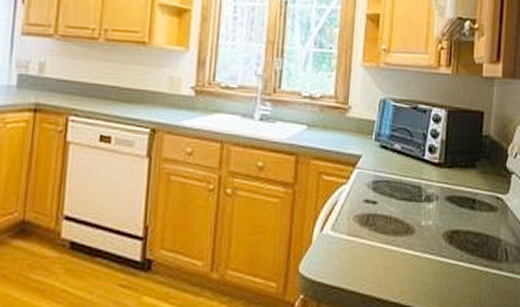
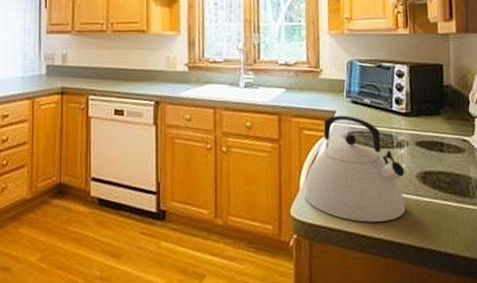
kettle: none [316,160,431,284] -> present [304,115,405,222]

